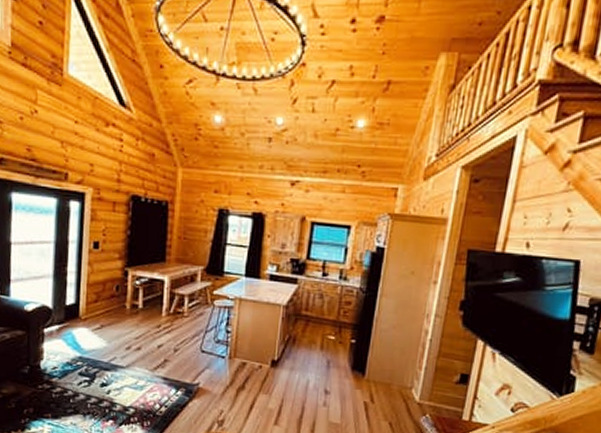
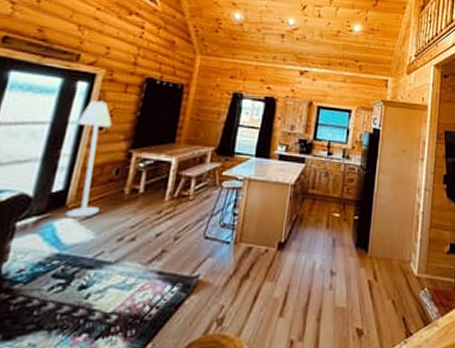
floor lamp: none [75,219,107,328] -> present [65,100,113,217]

